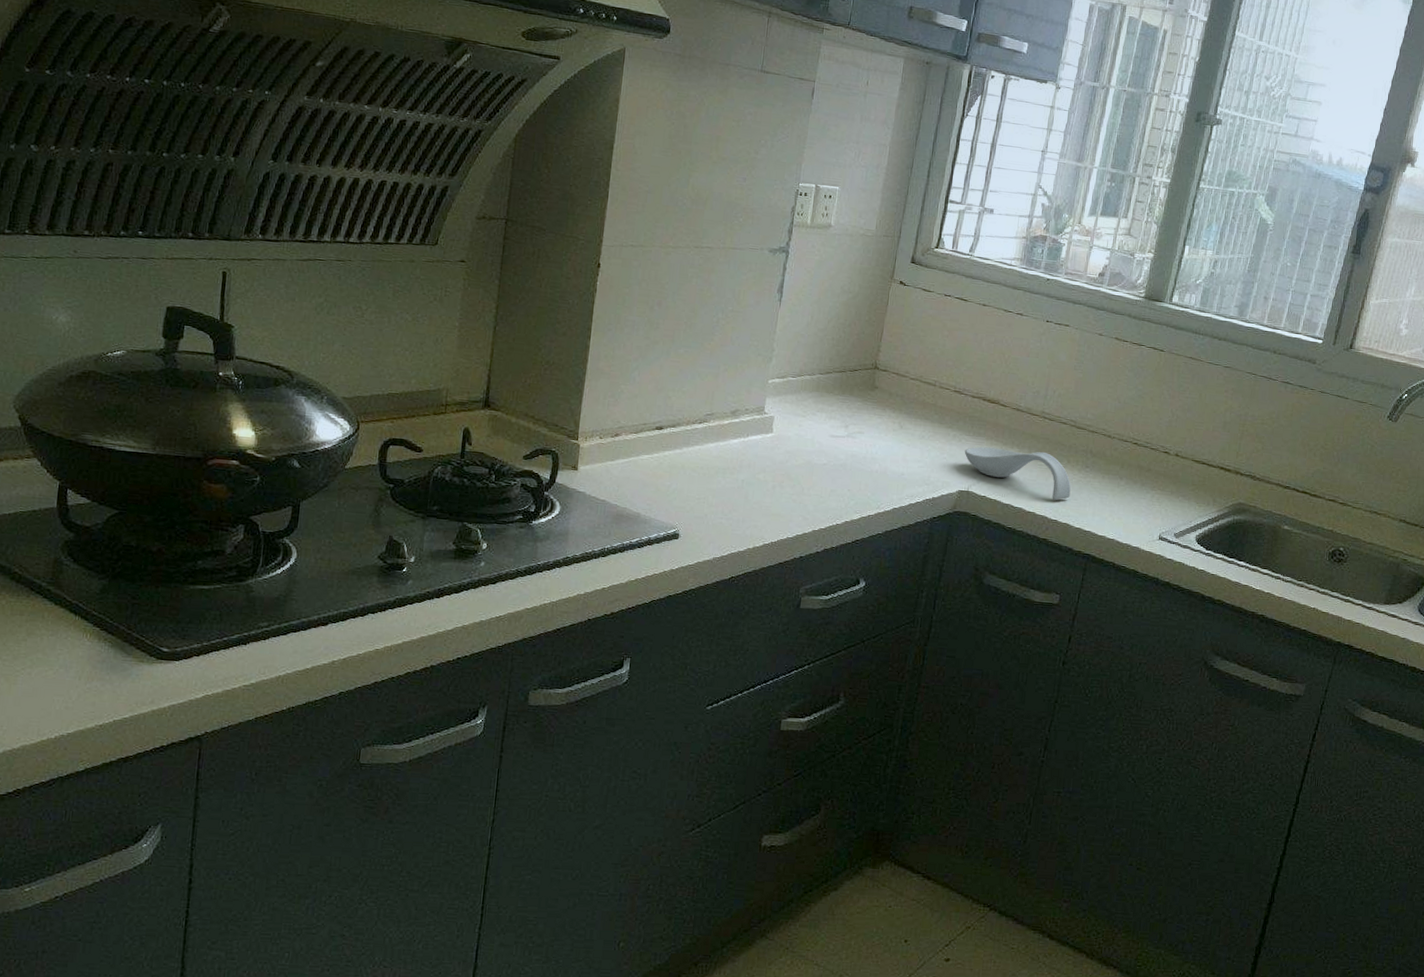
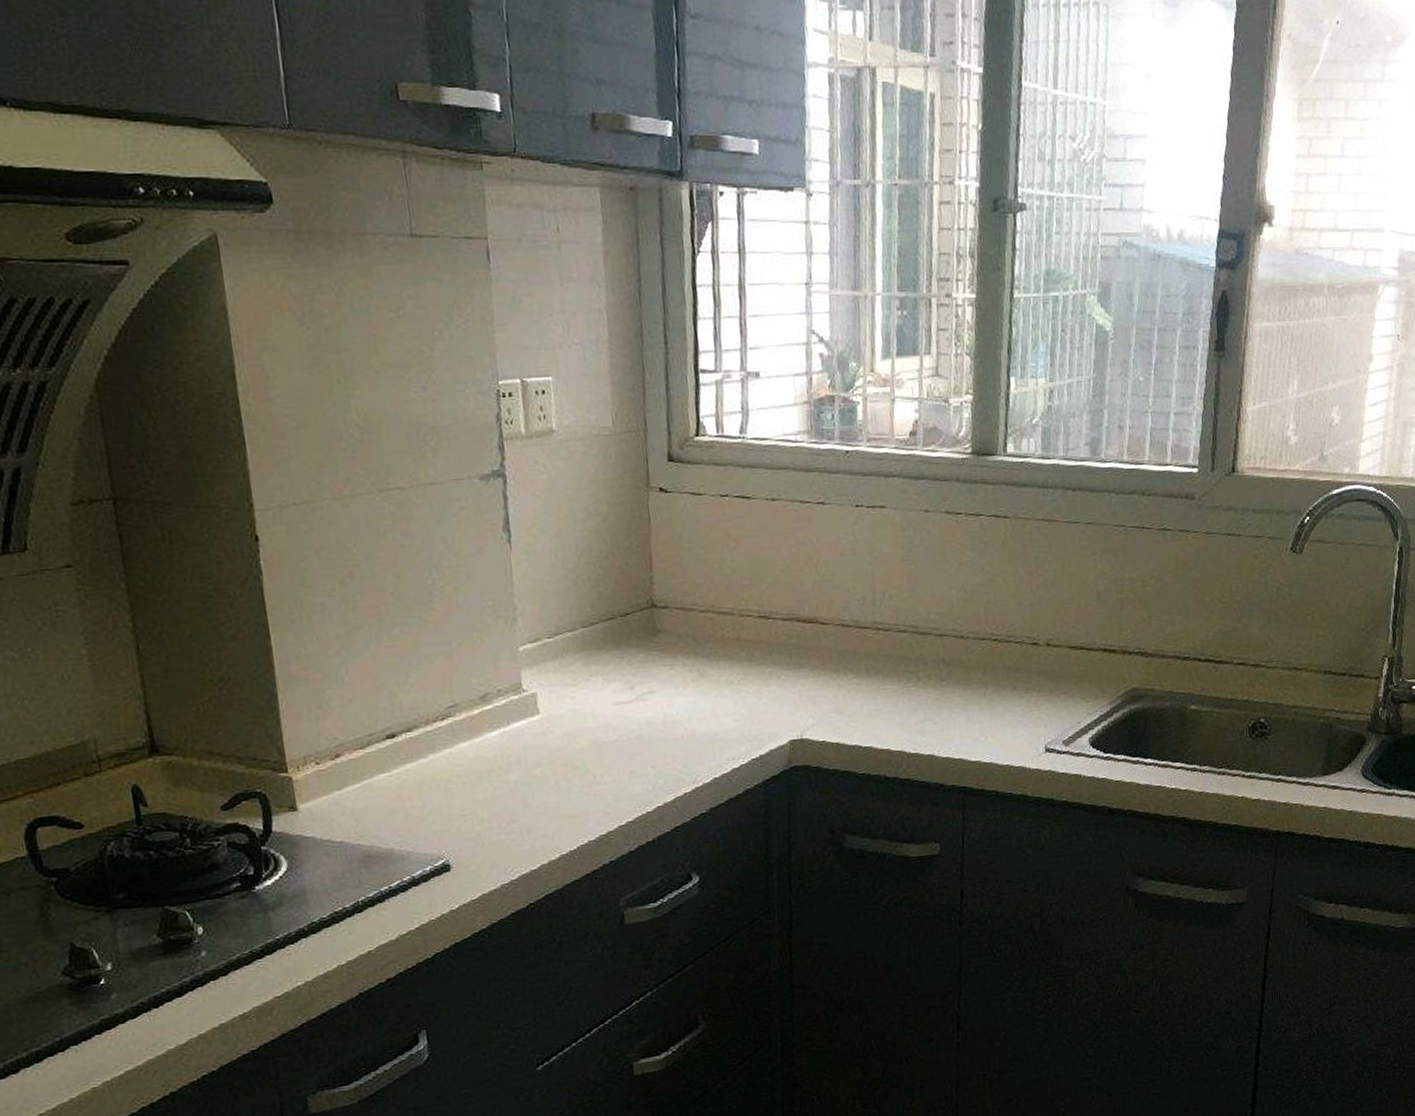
spoon rest: present [964,446,1071,500] -> none [787,672,929,729]

